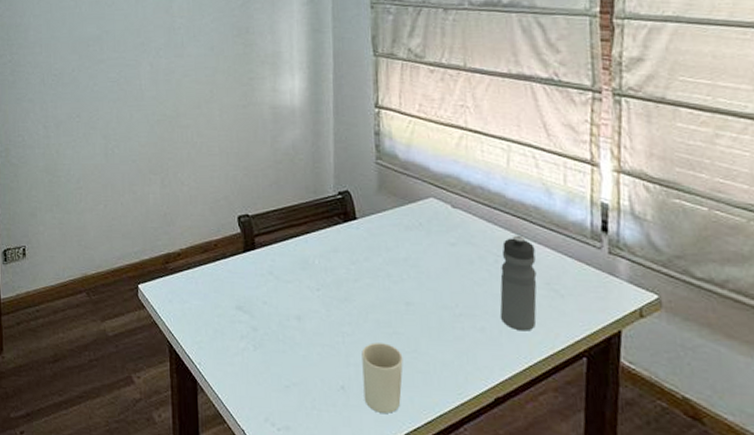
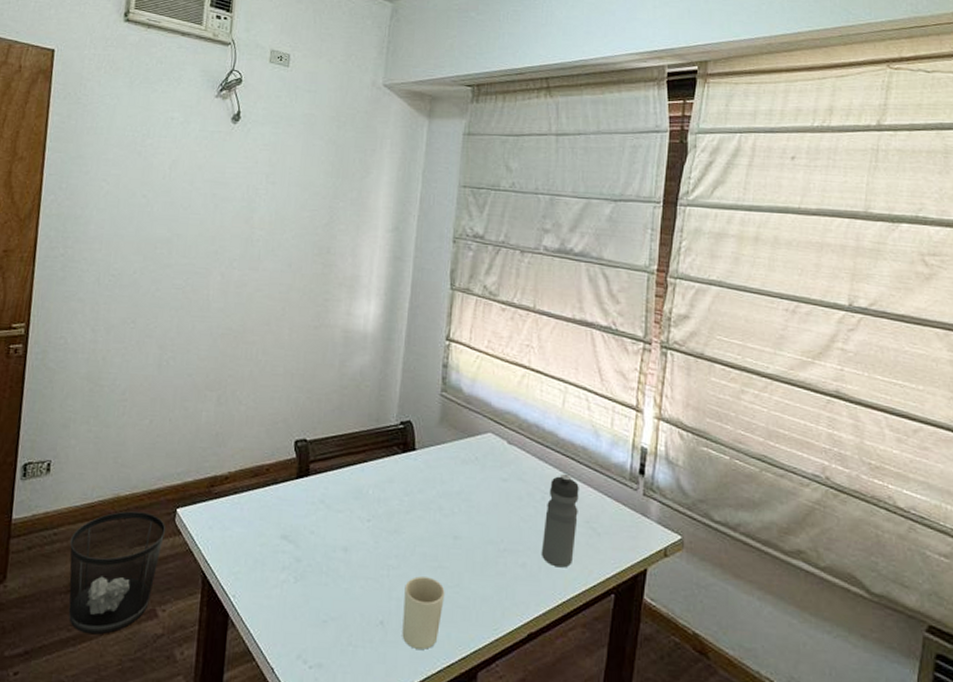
waste bin: none [51,288,131,399] -> present [68,511,167,635]

